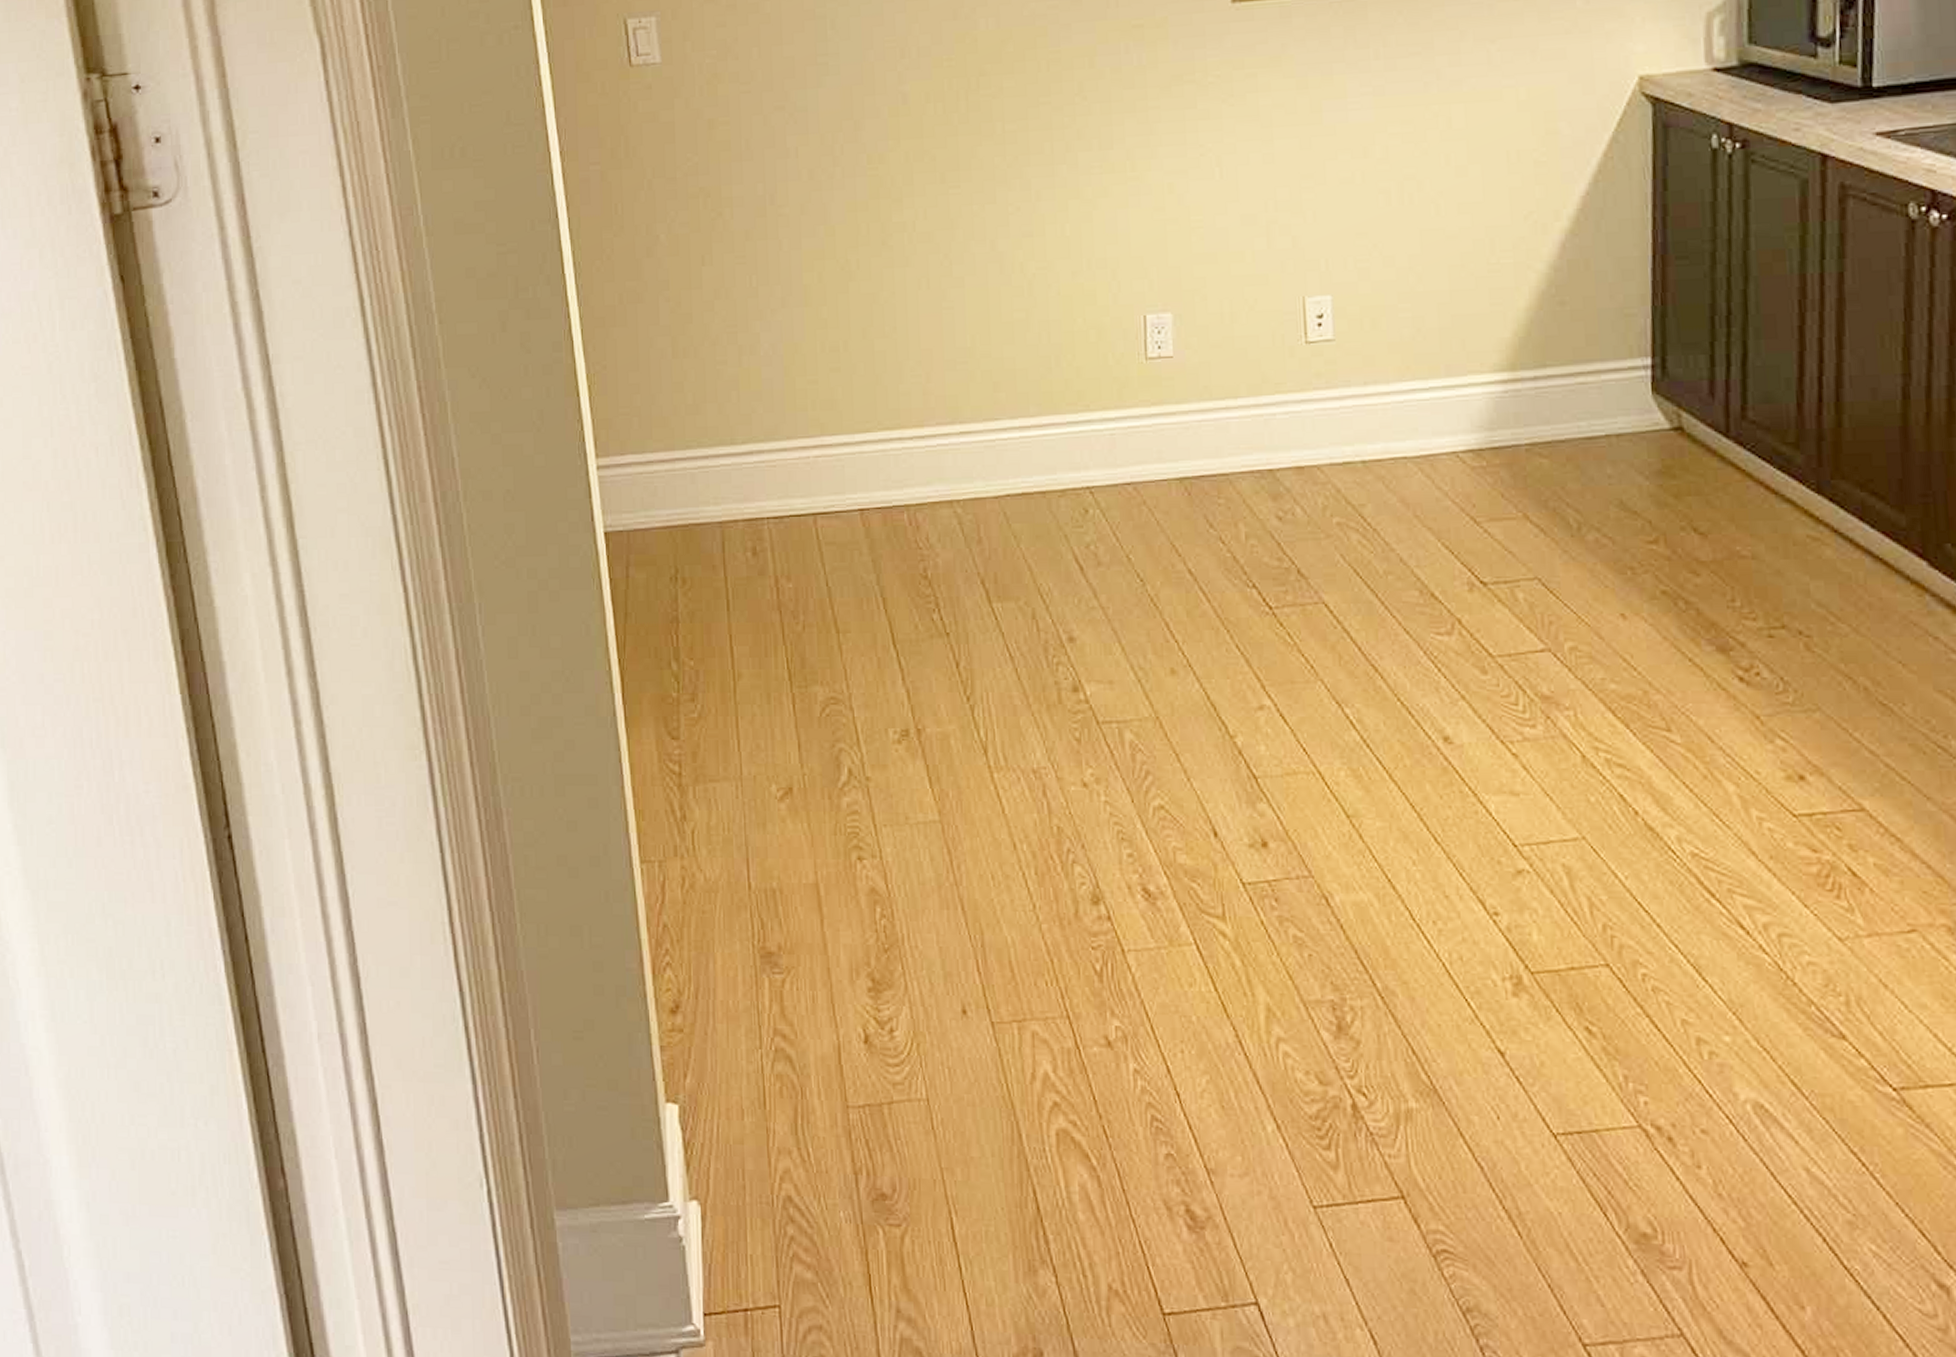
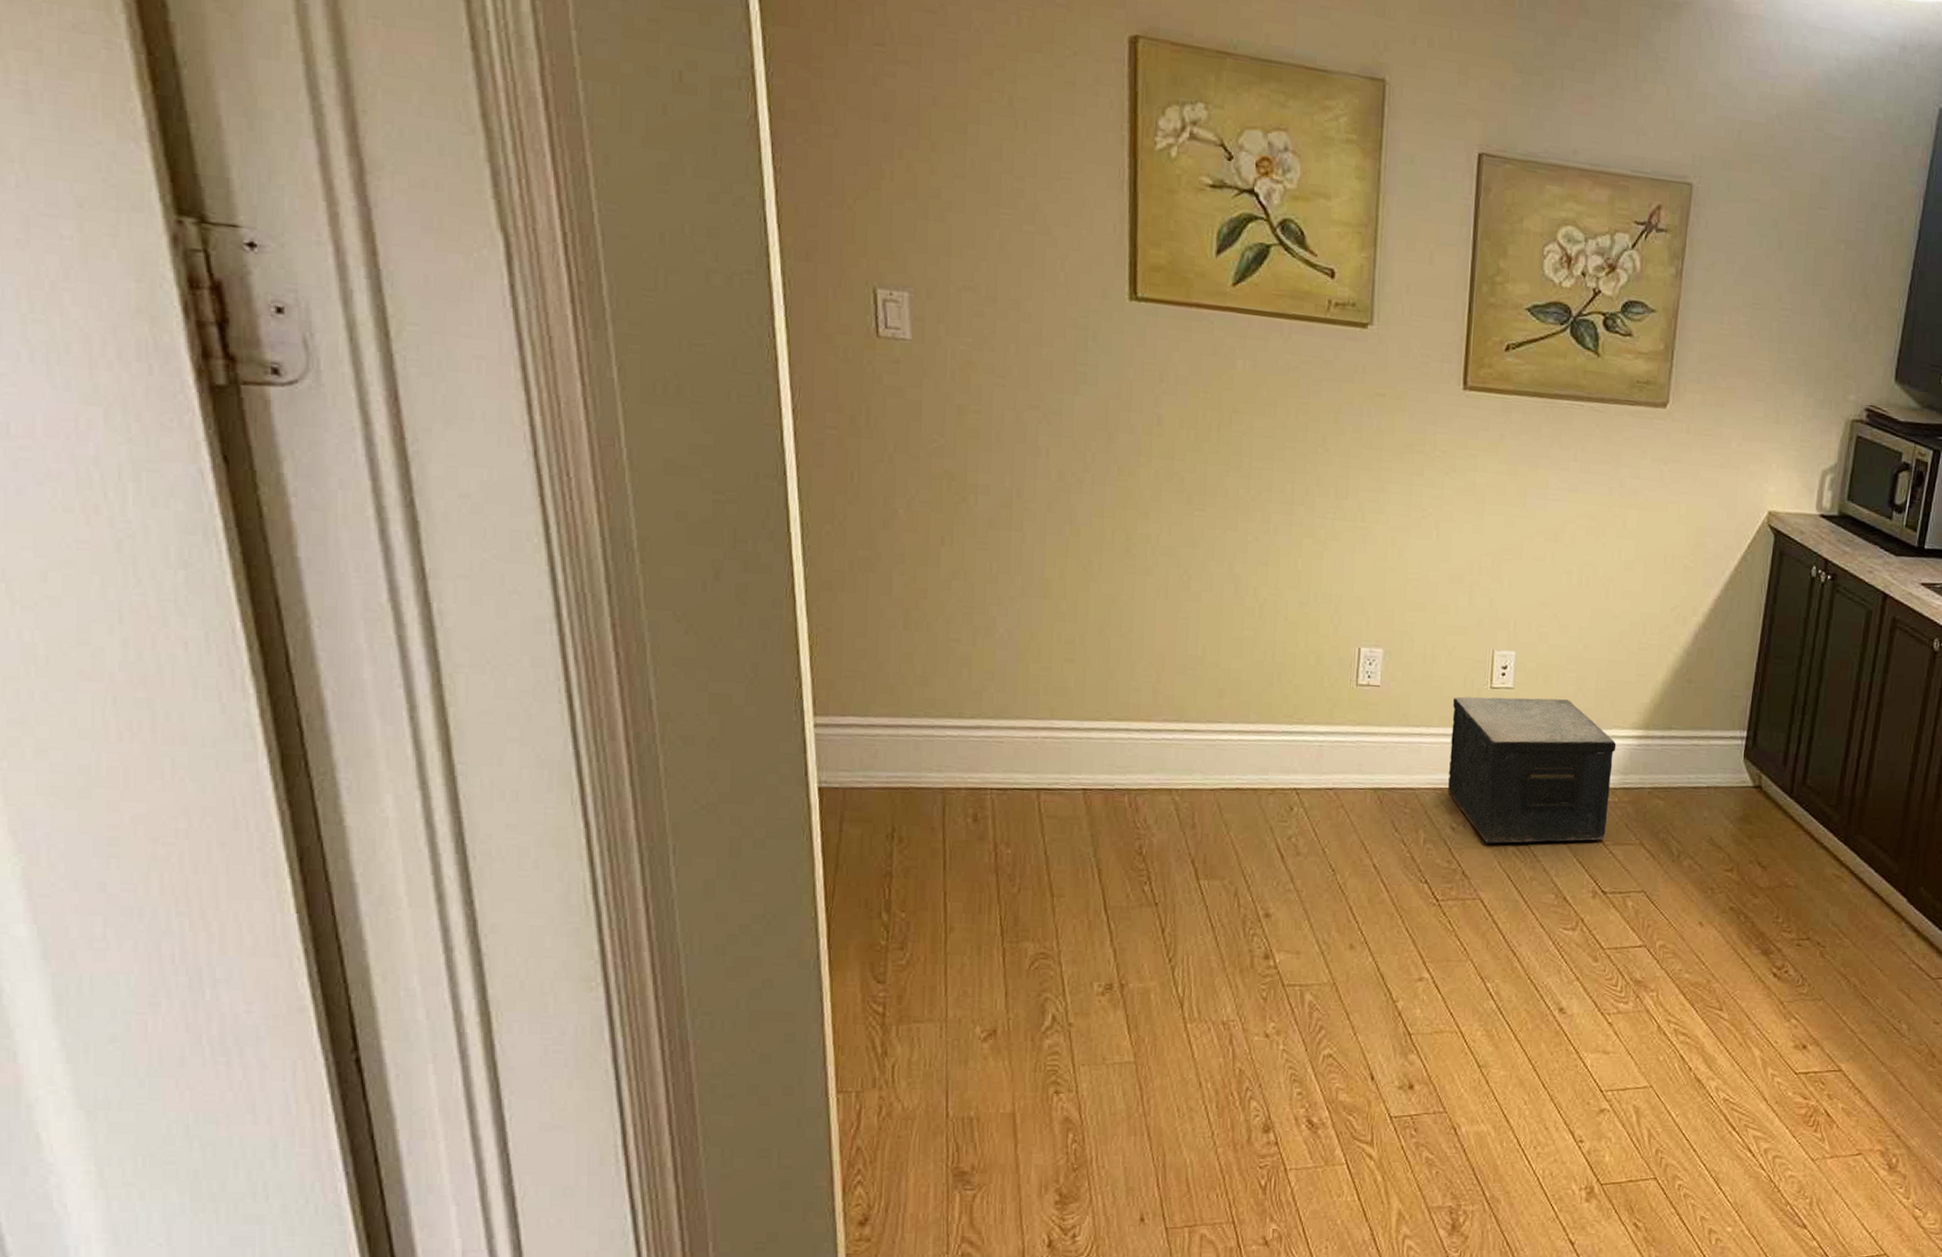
storage box: none [1262,346,1476,533] -> present [1448,696,1617,844]

